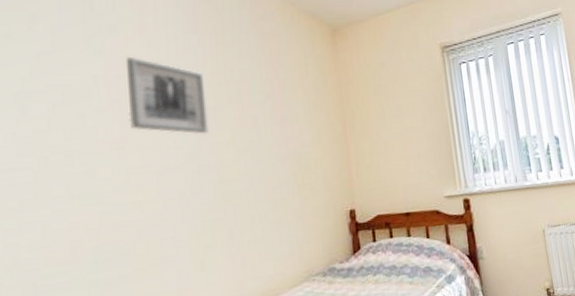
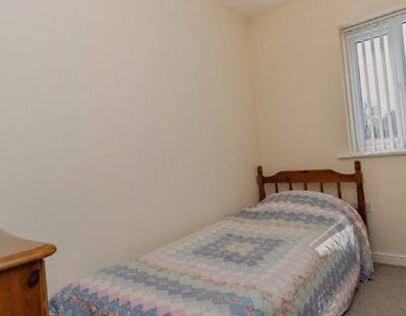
wall art: present [127,56,209,134] -> none [98,48,153,106]

